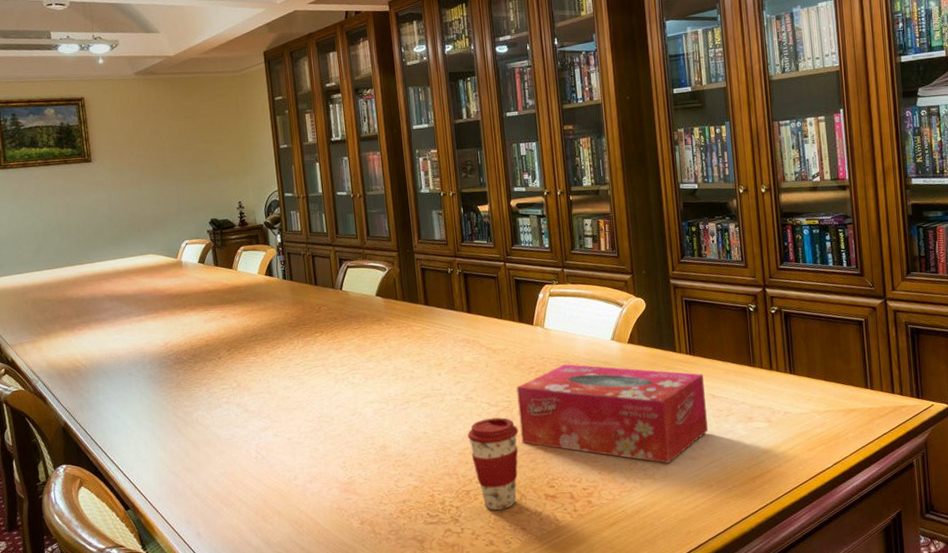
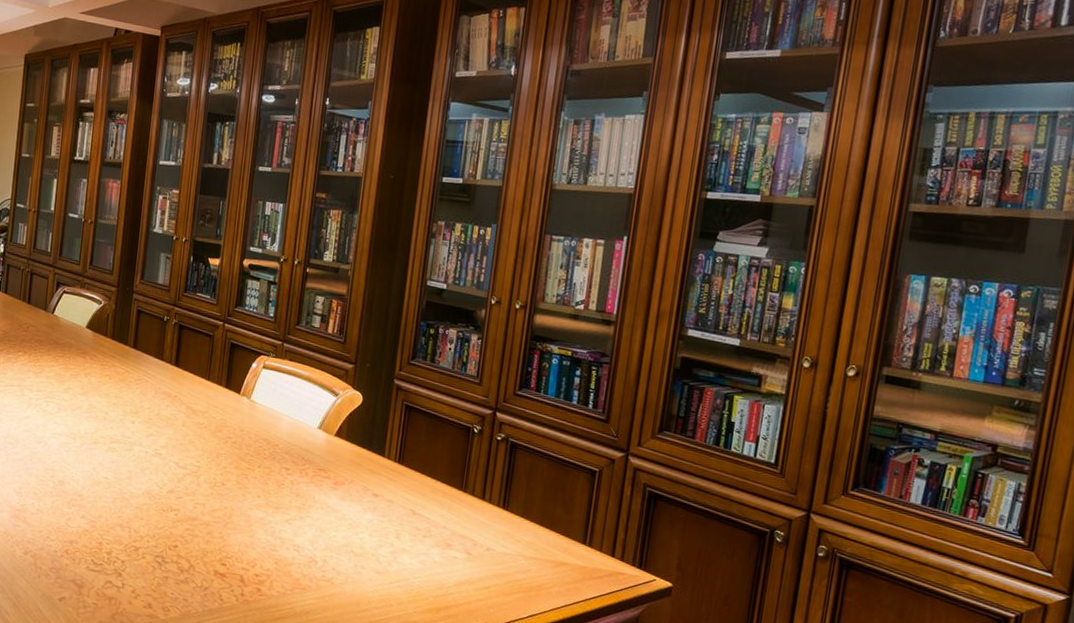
coffee cup: present [467,417,519,510] -> none [148,478,202,575]
tissue box: present [516,364,708,463] -> none [202,442,408,571]

